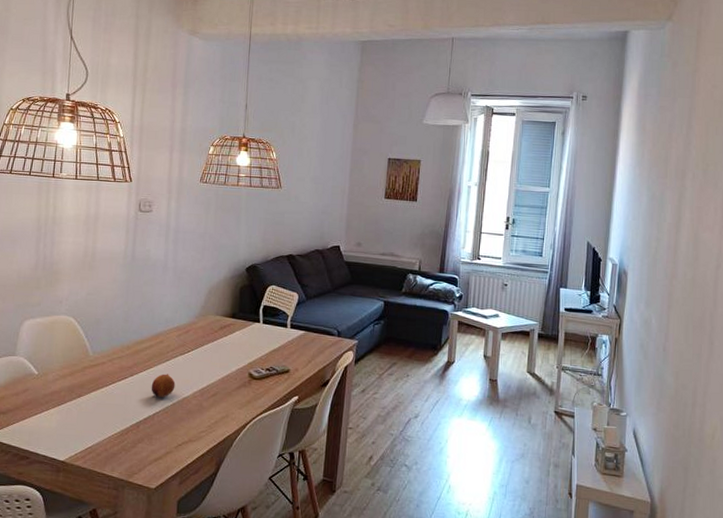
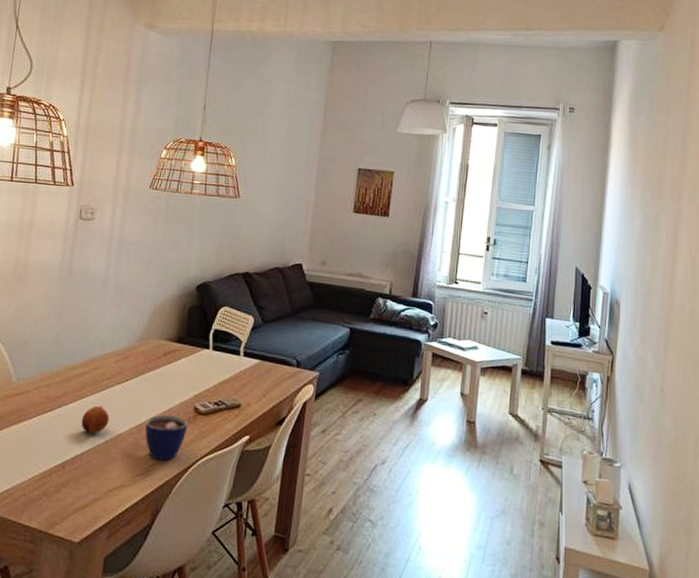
cup: none [207,380,244,419] -> present [145,414,188,461]

